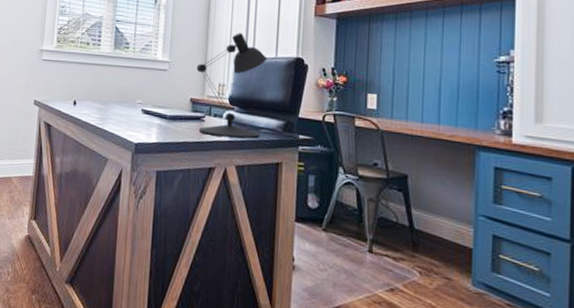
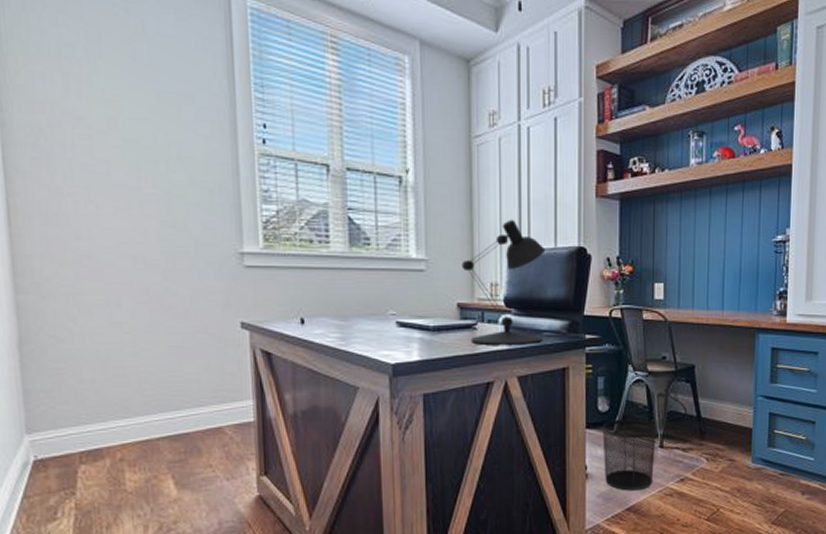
waste bin: none [311,217,367,292] -> present [602,419,657,491]

